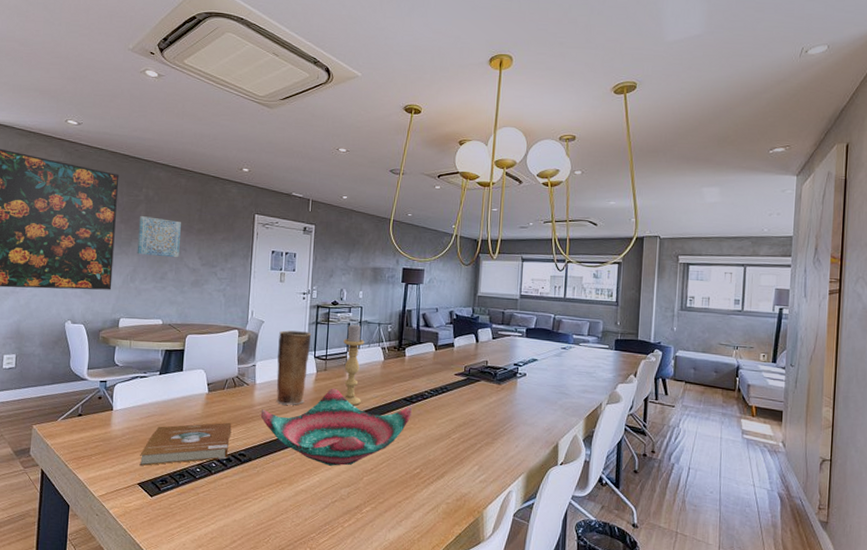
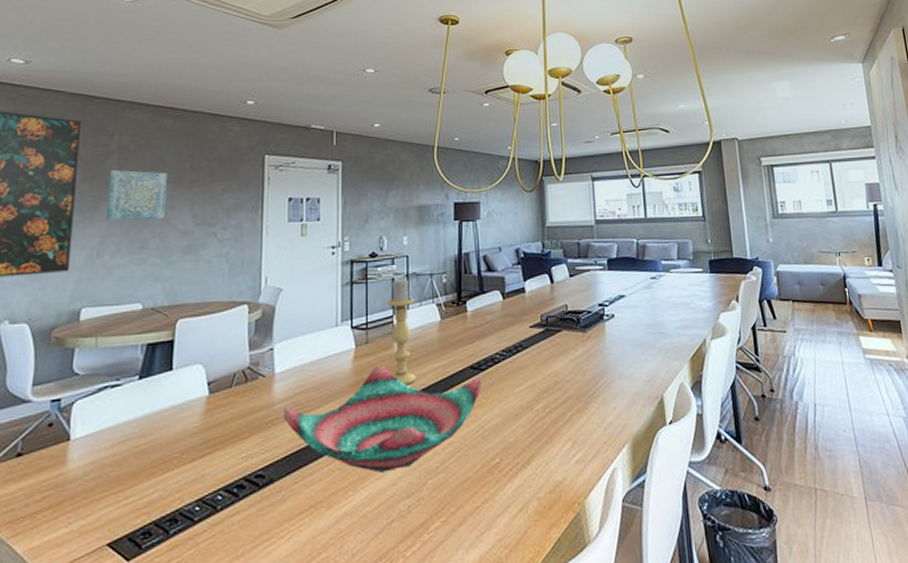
book: present [139,422,232,467] -> none [109,432,244,518]
vase: present [276,330,312,405] -> none [303,295,346,397]

